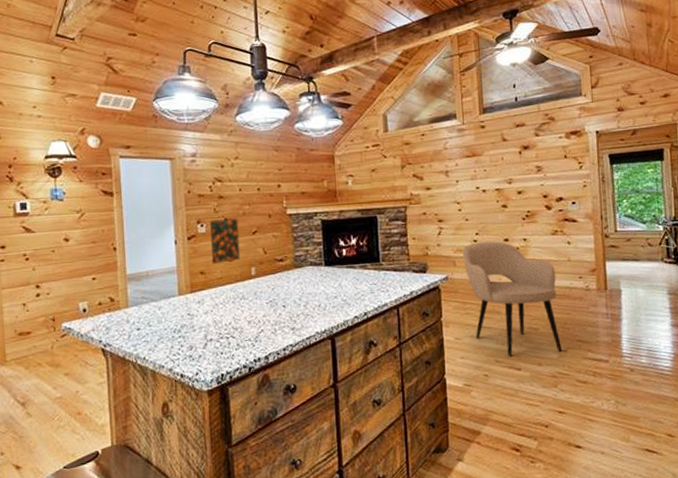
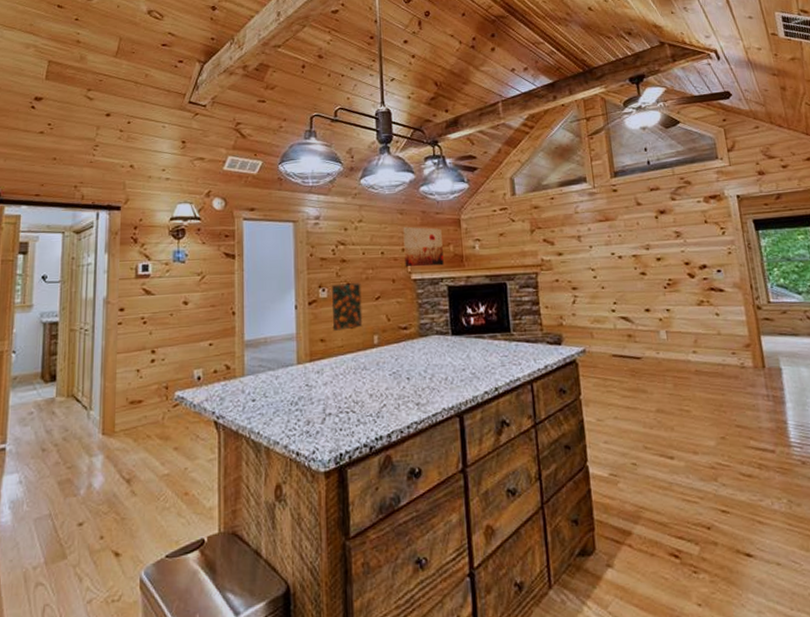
wall art: none [278,163,318,203] -> present [403,226,444,268]
armchair: present [463,241,563,357] -> none [600,311,720,443]

